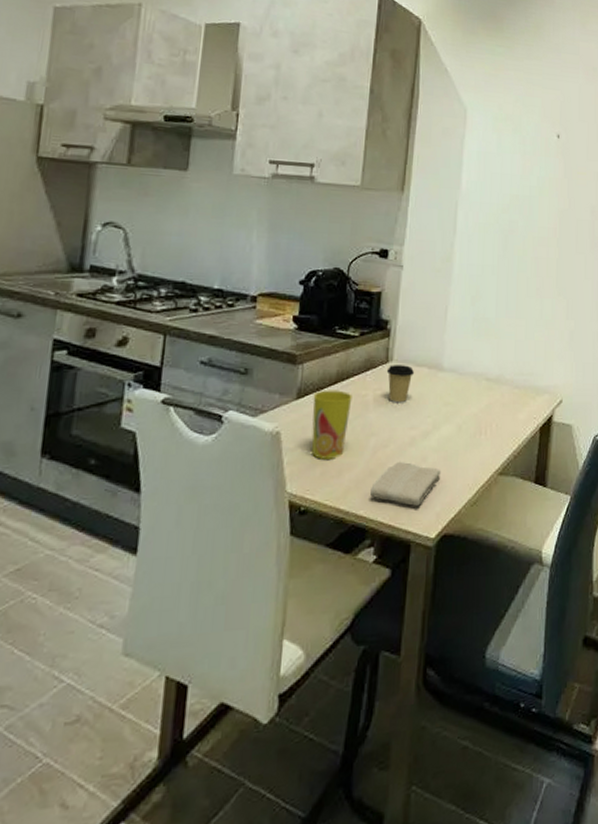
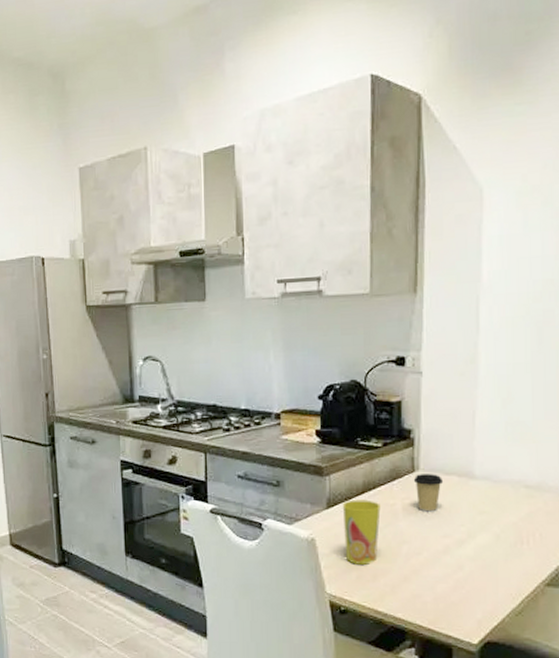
washcloth: present [370,461,441,506] -> none [407,568,480,612]

